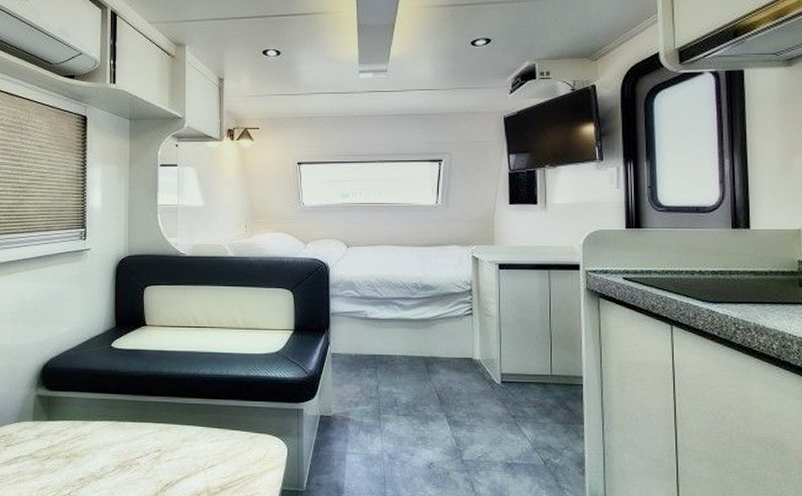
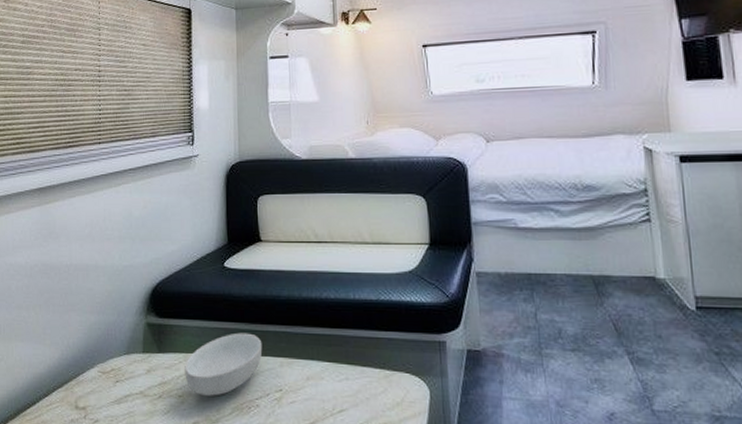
cereal bowl: none [72,403,144,457] -> present [185,332,263,396]

